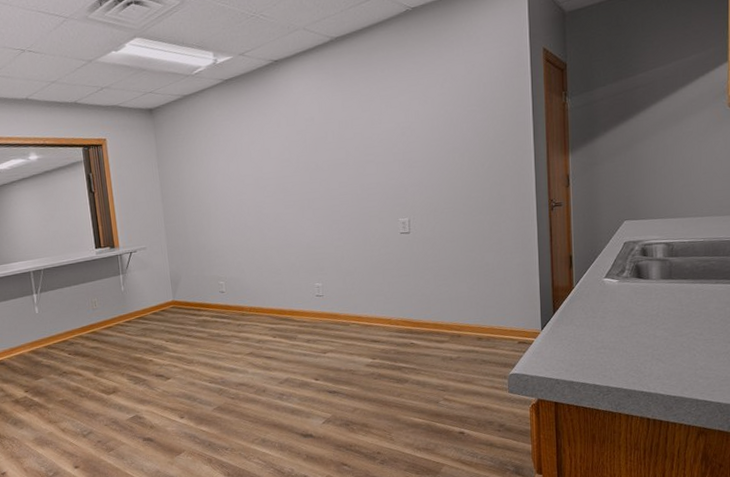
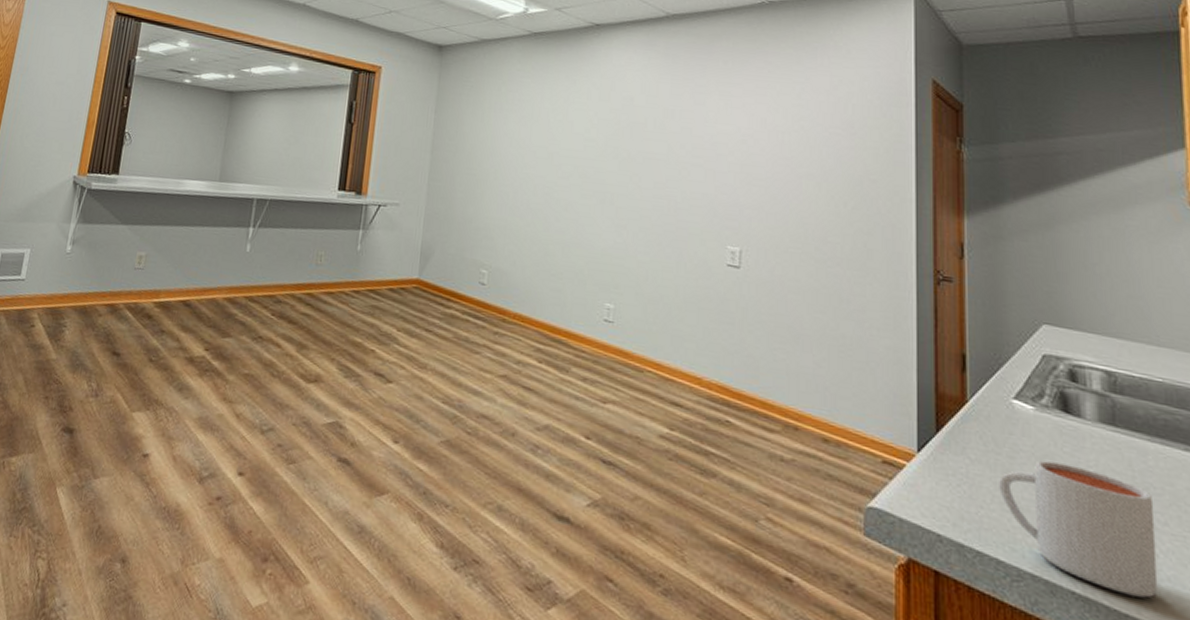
mug: none [595,312,695,385] -> present [999,460,1159,598]

